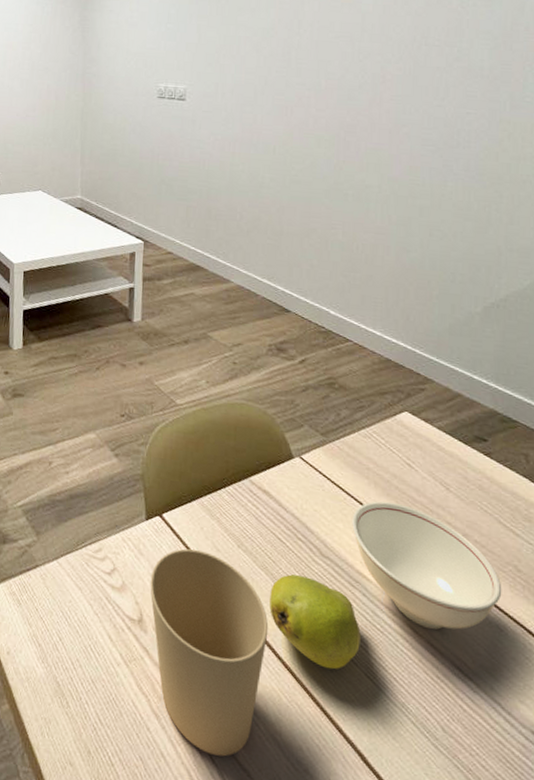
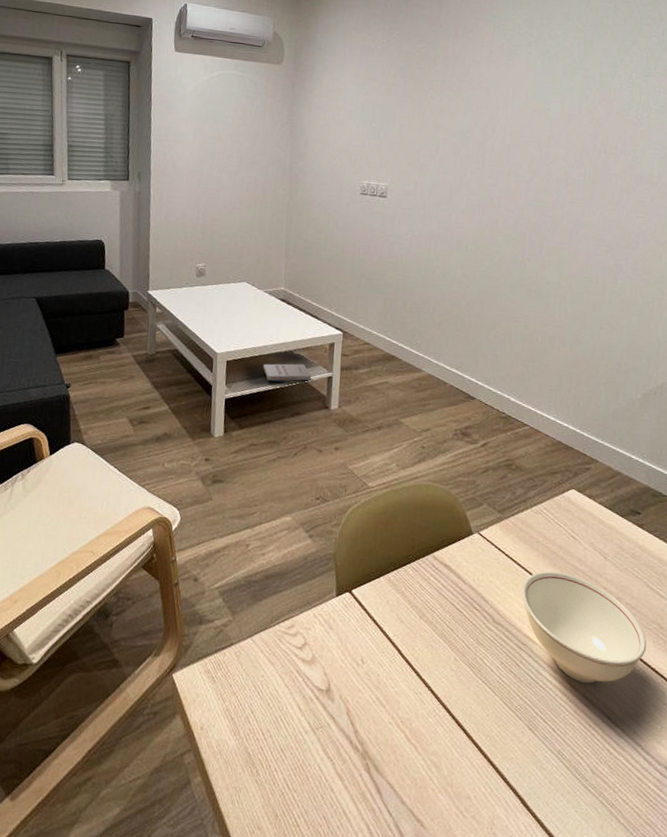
books: none [61,274,112,296] -> present [263,363,312,385]
dixie cup: present [150,548,269,757] -> none [338,621,445,810]
fruit: present [269,574,361,670] -> none [446,640,526,725]

